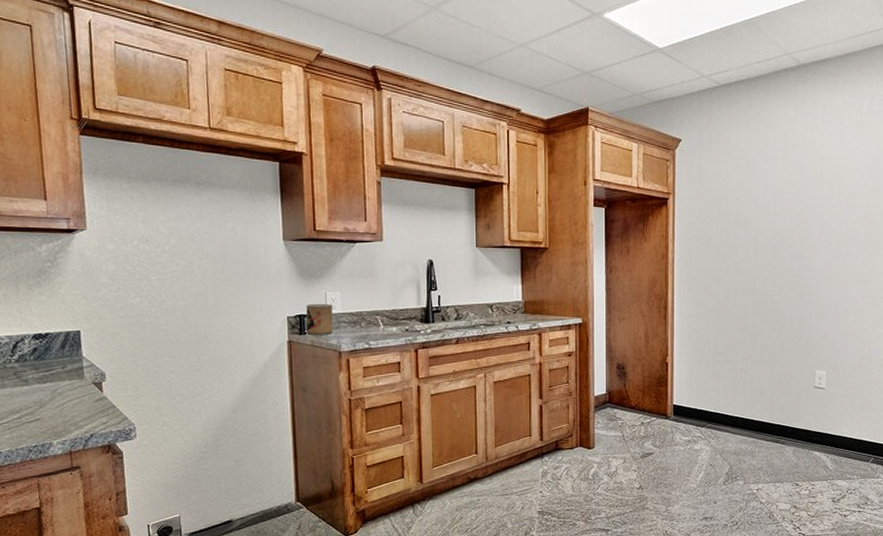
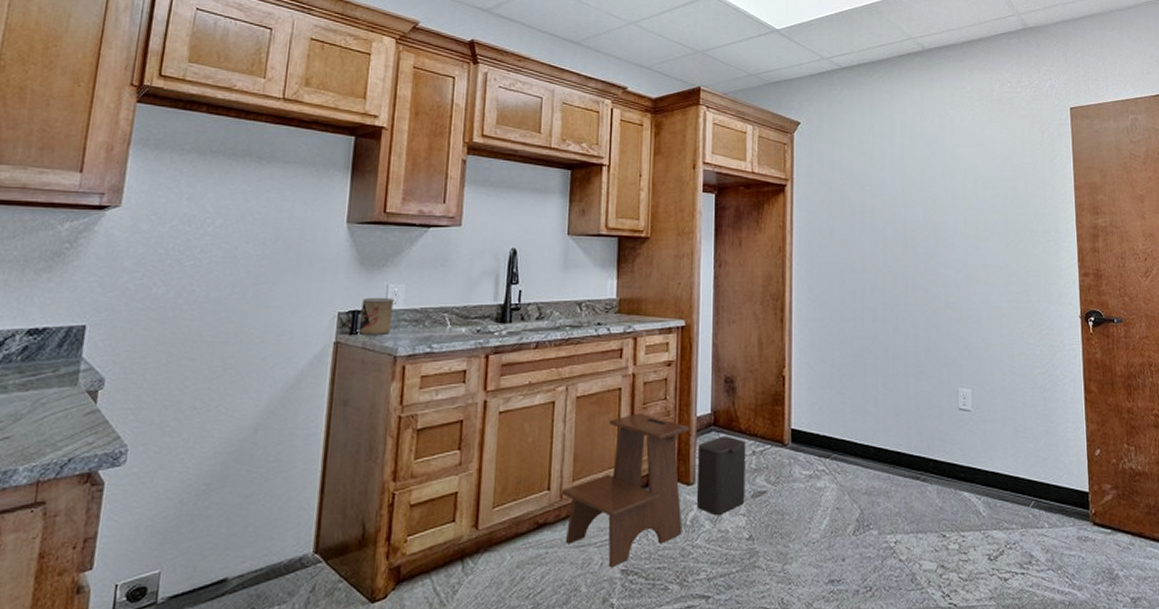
step stool: none [486,394,589,509] -> present [561,413,690,567]
pedal bin: none [596,410,636,471] -> present [696,435,746,515]

